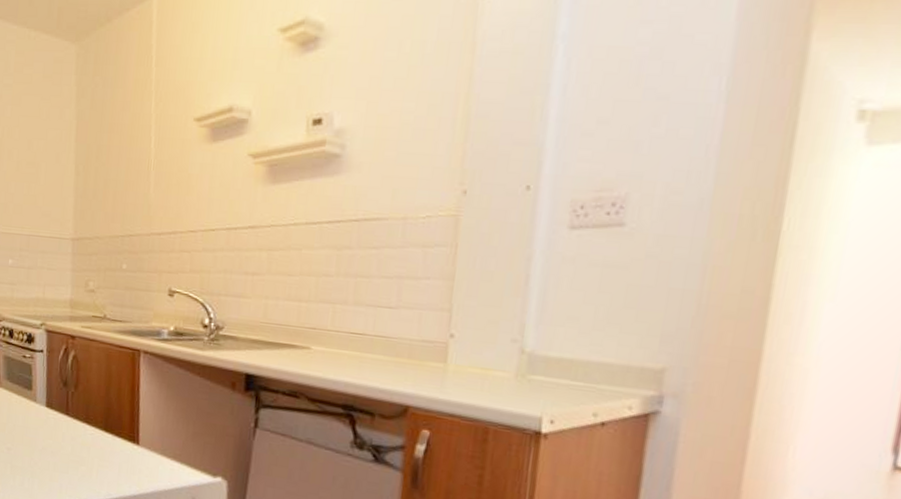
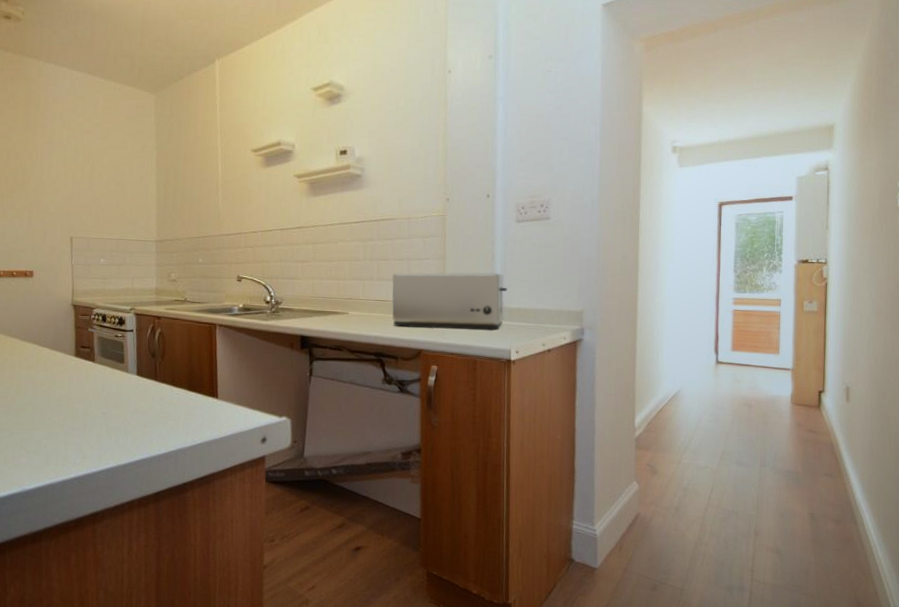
toaster: none [370,296,545,387] -> present [391,272,507,330]

